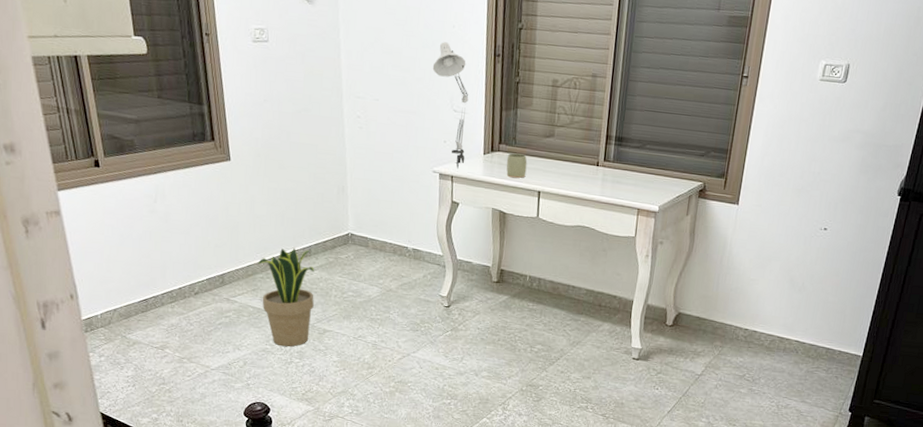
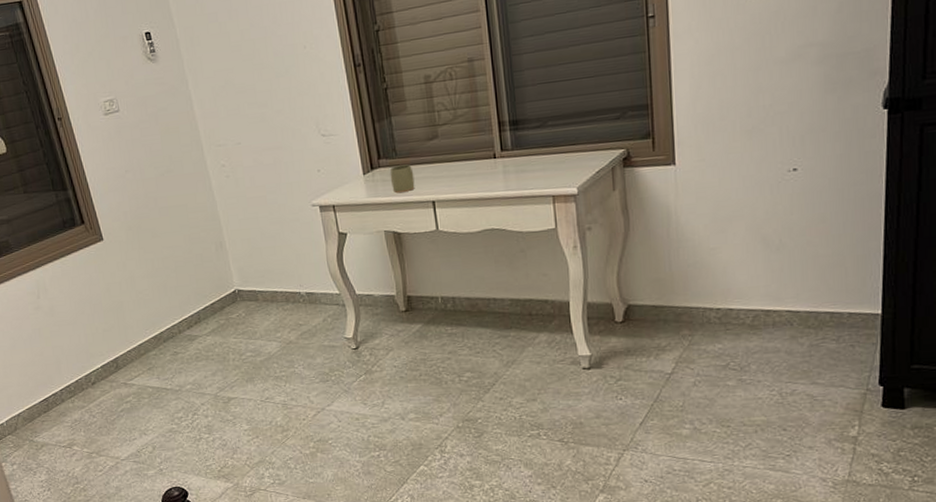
potted plant: present [257,247,315,347] -> none [148,315,215,424]
desk lamp: present [432,42,469,170] -> none [290,65,345,198]

